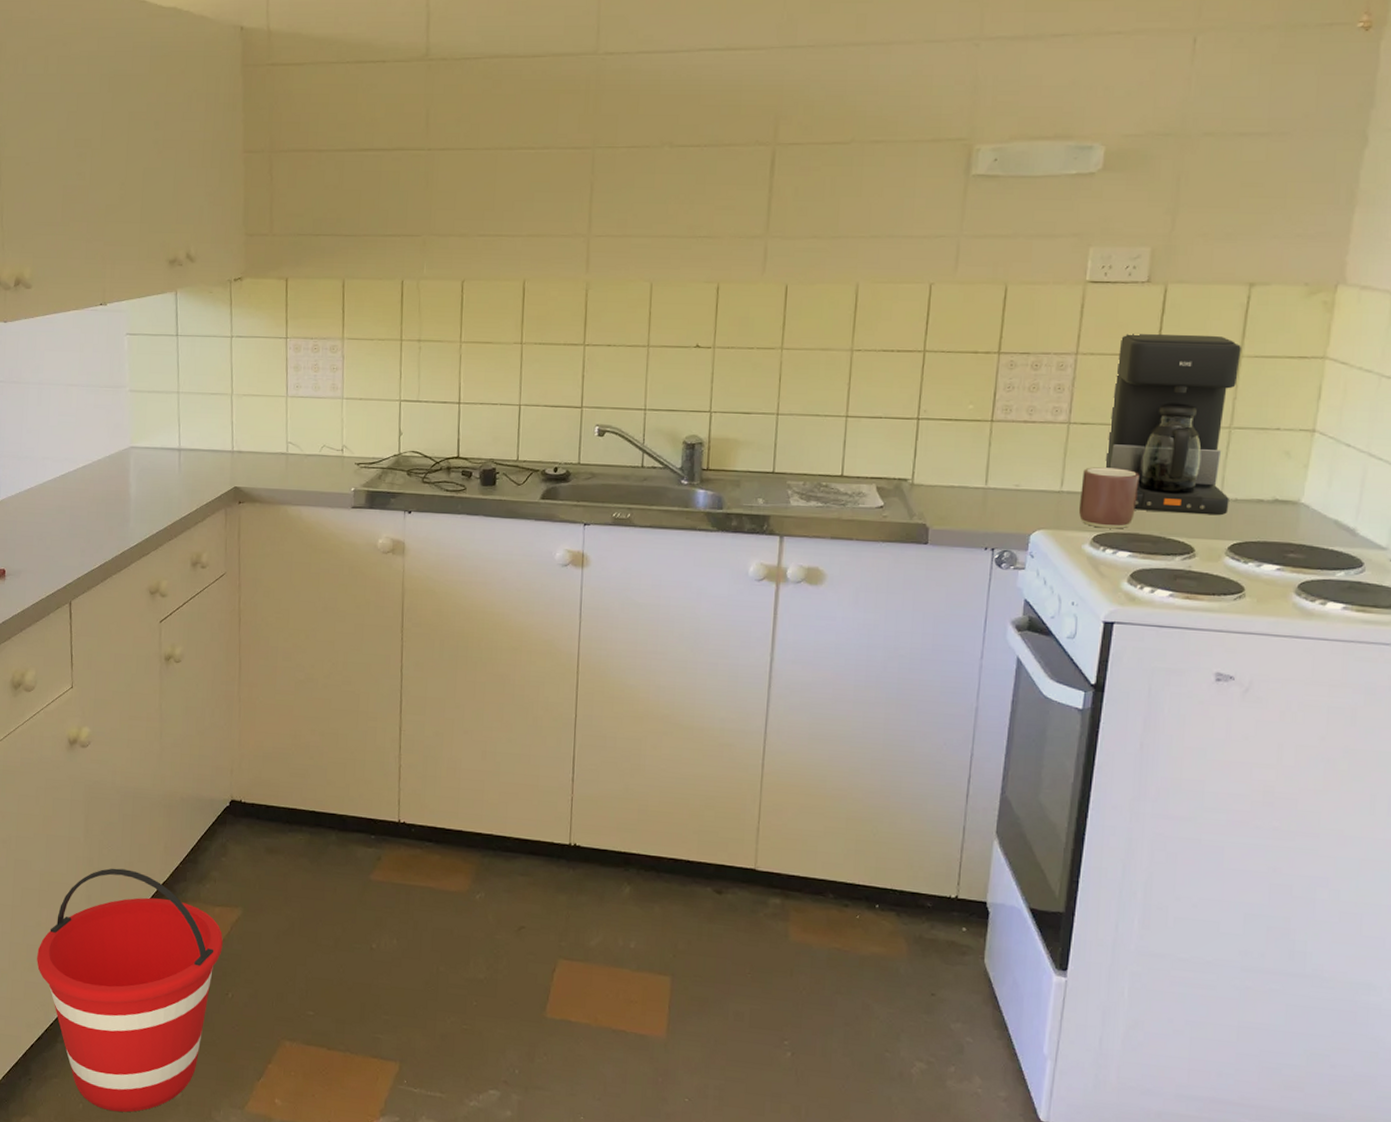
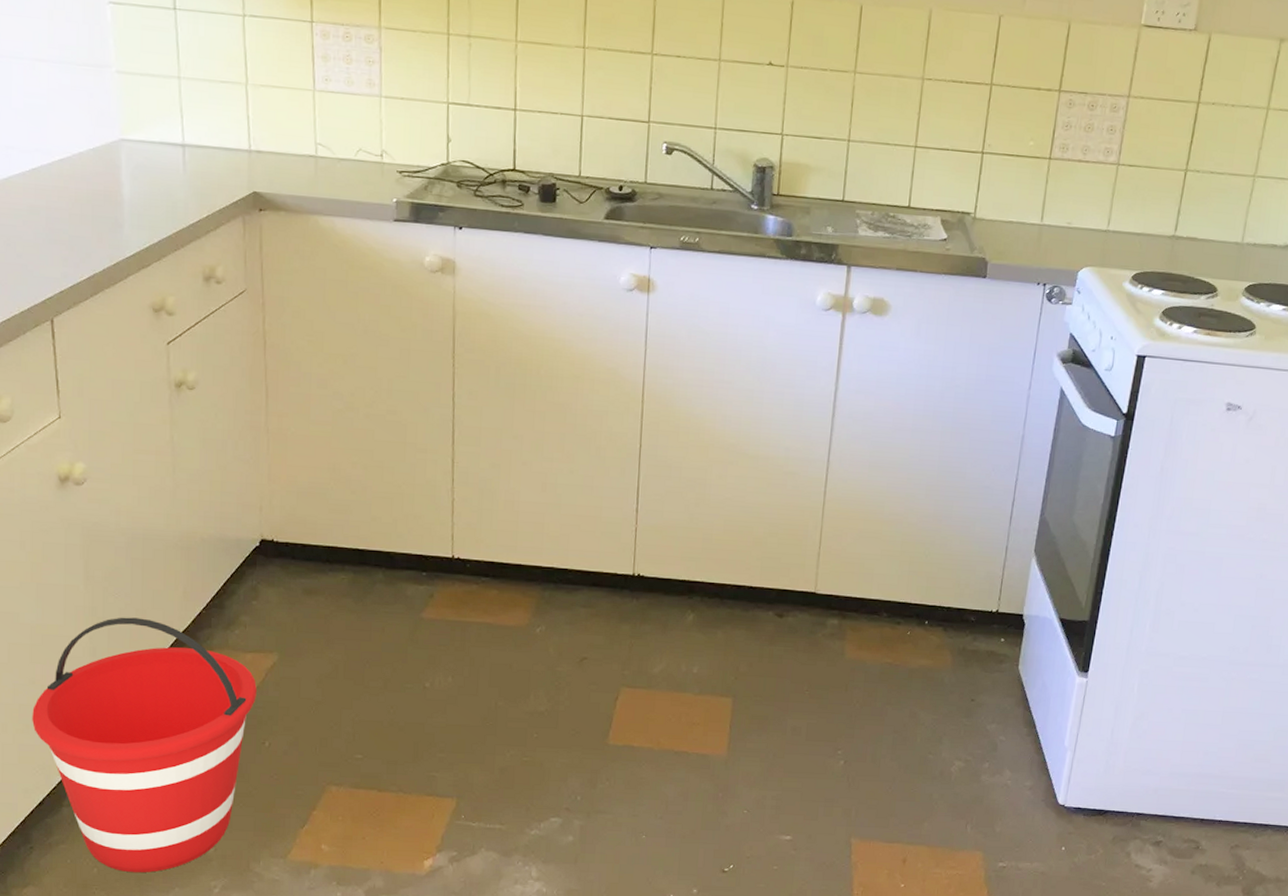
mug: present [1079,467,1140,529] -> none [1122,208,1176,268]
coffee maker: present [1105,334,1241,516] -> none [1147,80,1269,259]

